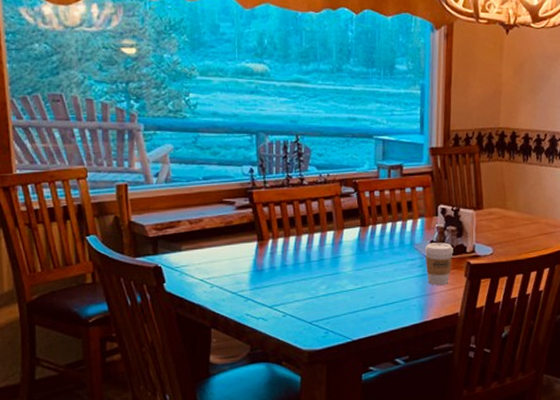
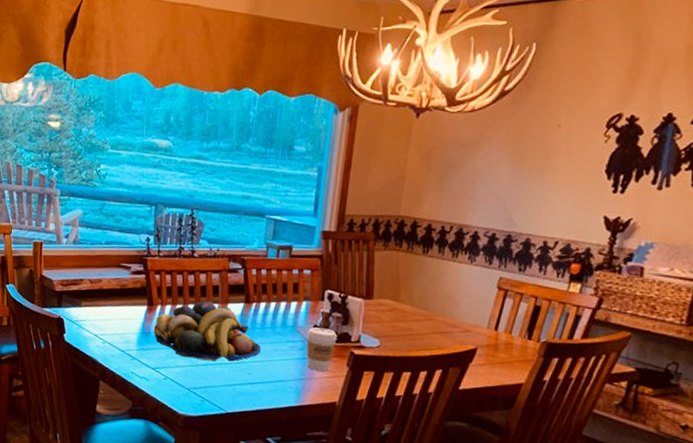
fruit bowl: none [266,229,381,291] -> present [153,301,261,362]

